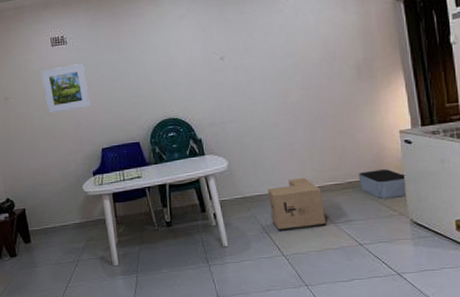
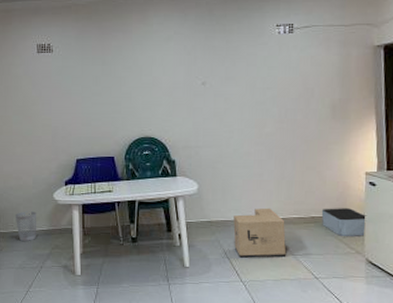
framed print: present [41,63,91,114] -> none [25,73,70,120]
wastebasket: none [47,205,70,236] -> present [16,211,37,241]

